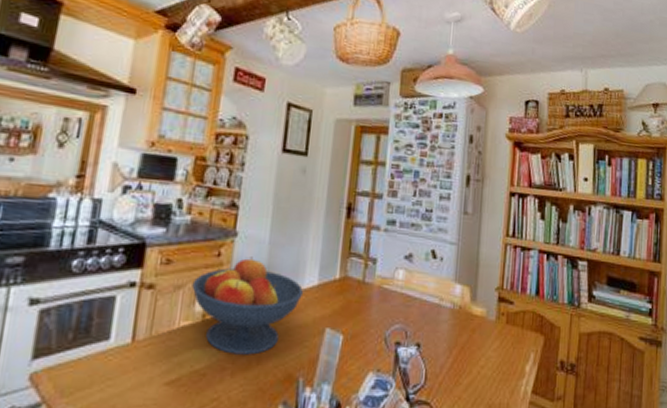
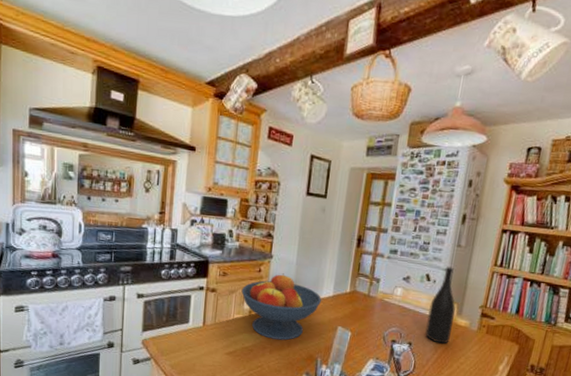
wine bottle: none [436,239,469,342] -> present [425,266,456,344]

